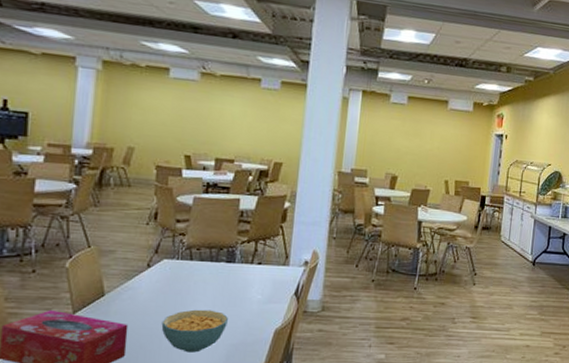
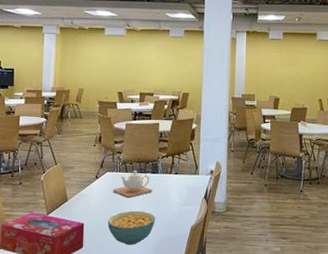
teapot: none [171,257,227,293] -> present [113,170,153,198]

